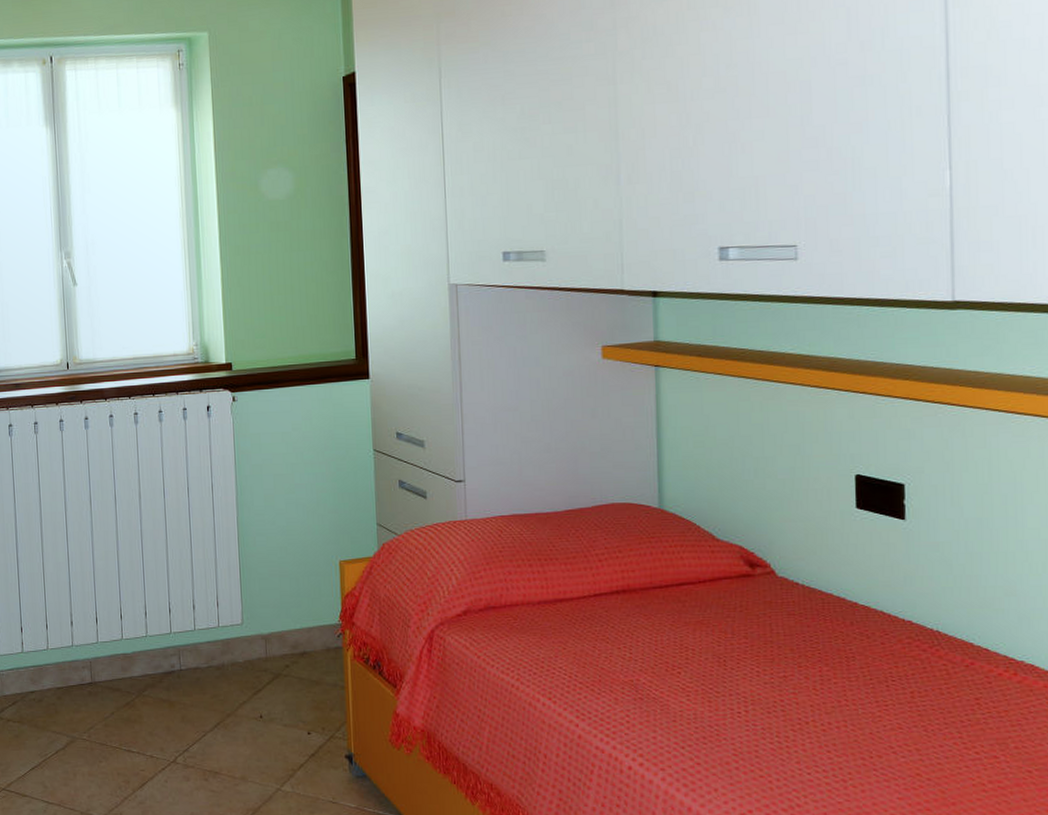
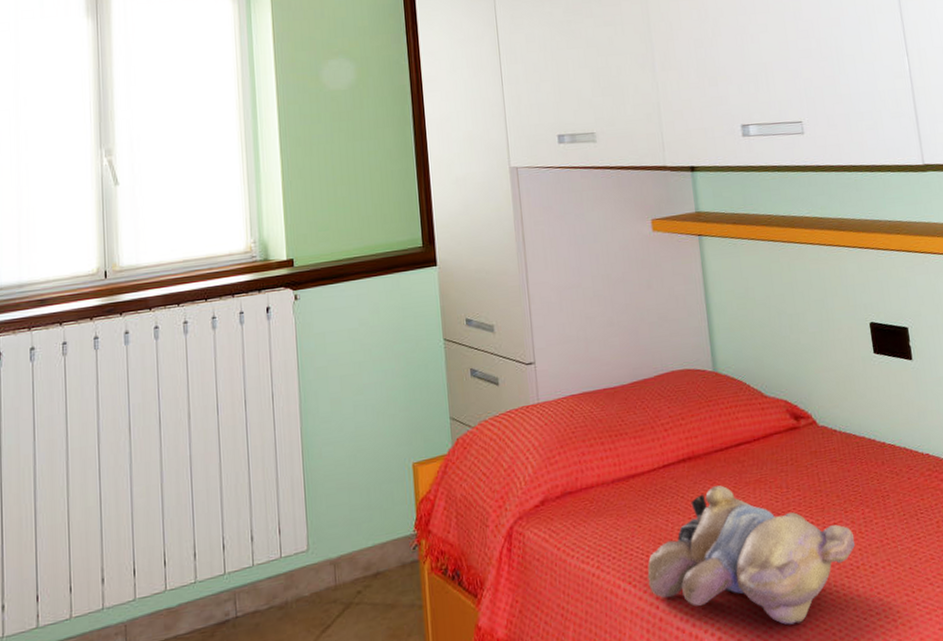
teddy bear: none [569,621,807,765] -> present [647,485,856,625]

